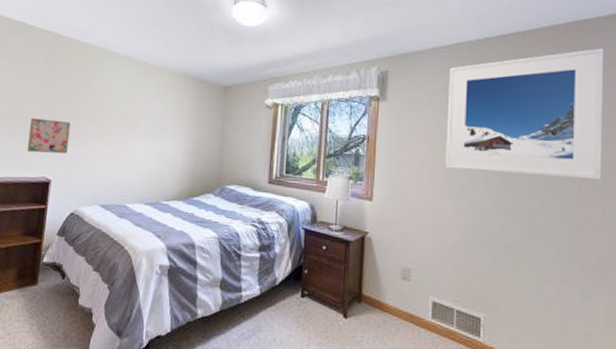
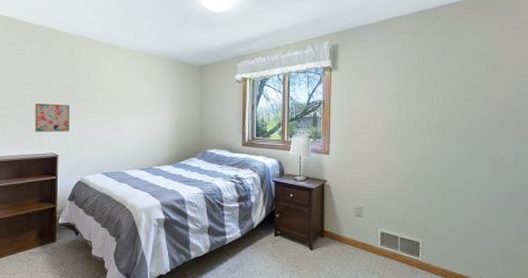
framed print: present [445,48,604,180] -> none [388,14,518,125]

